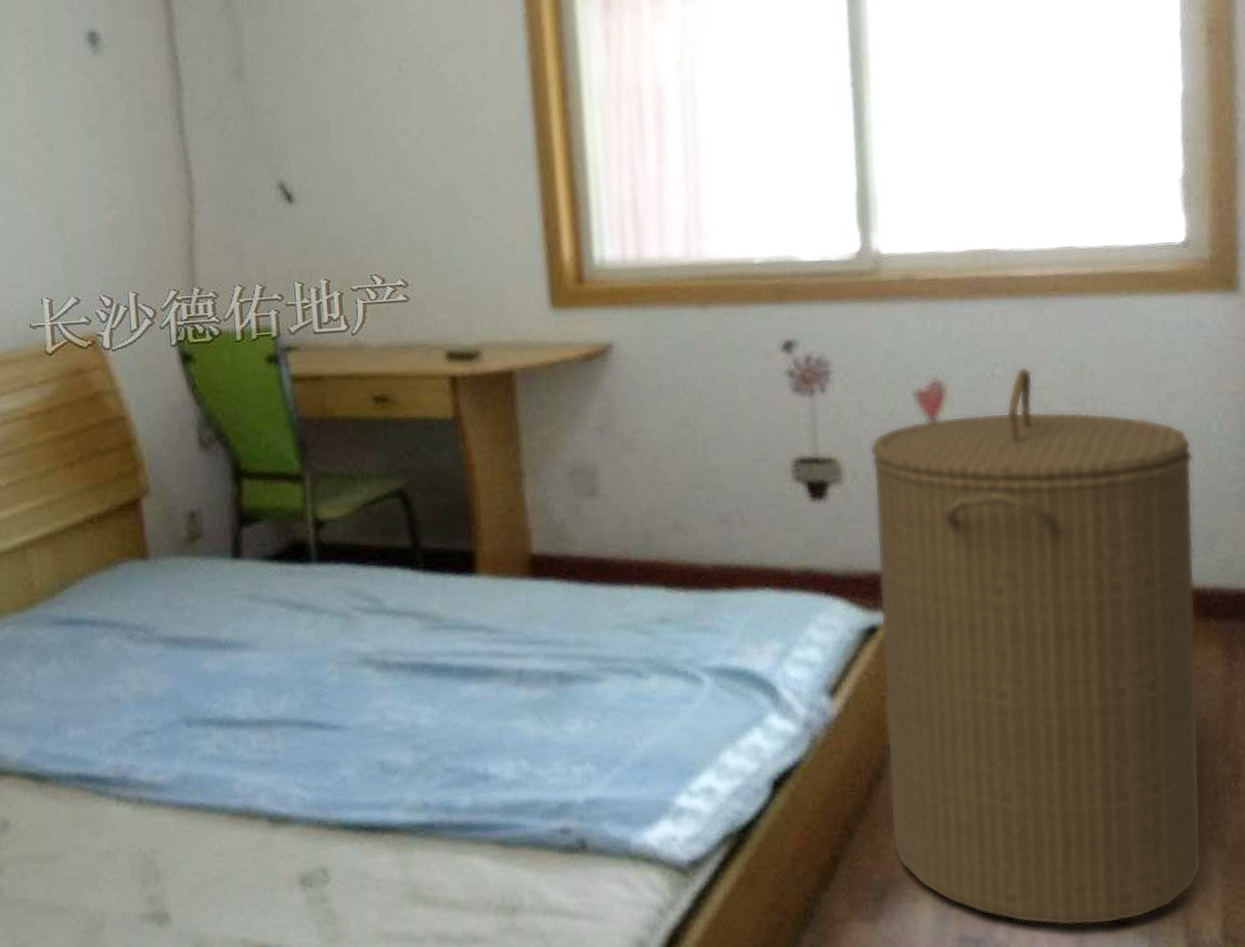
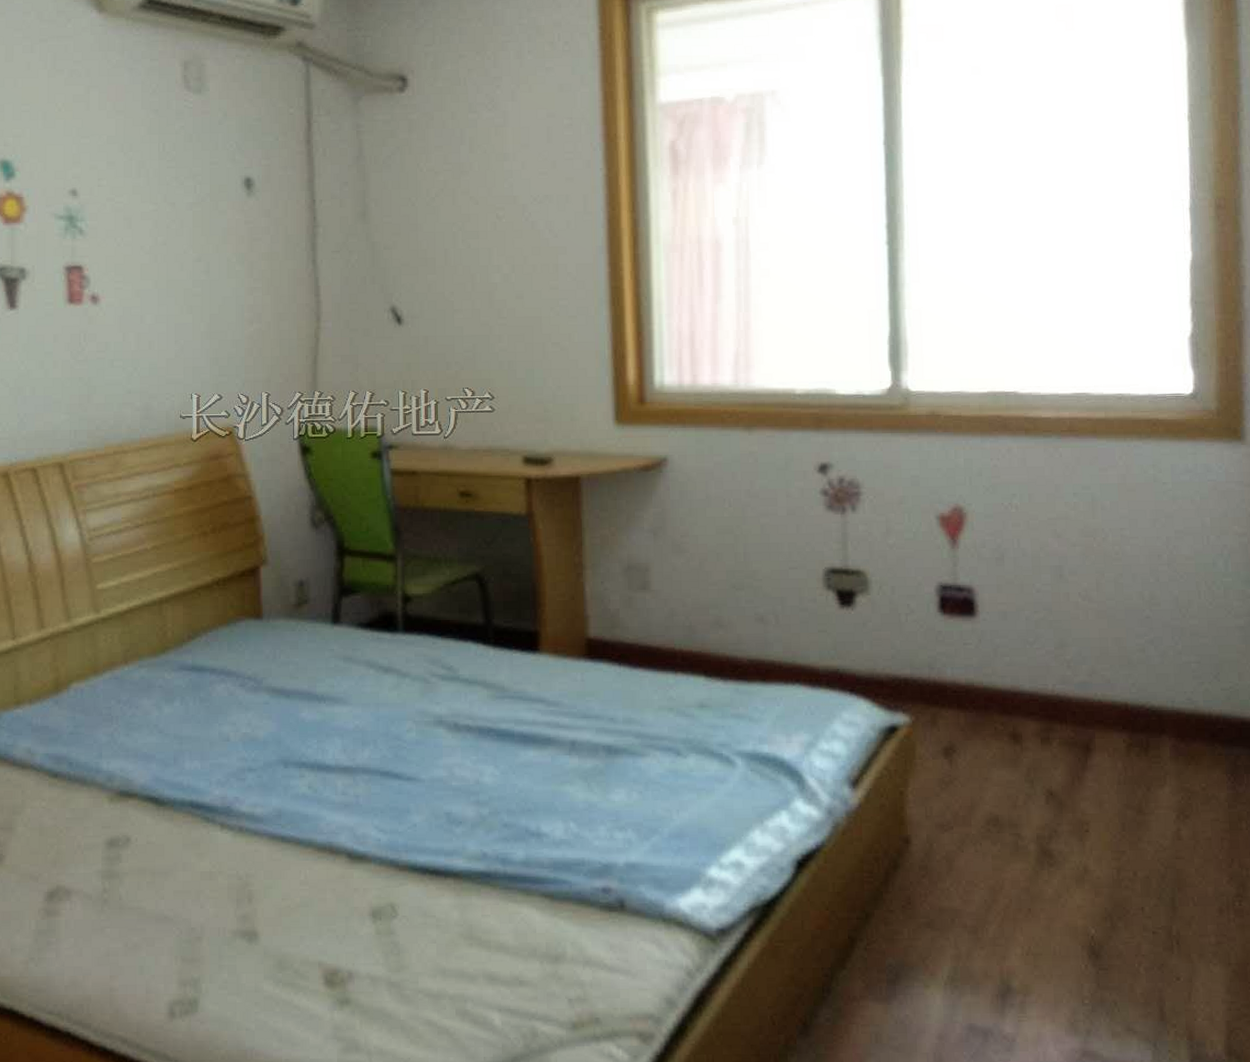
laundry hamper: present [869,367,1202,927] -> none [894,499,1206,1028]

